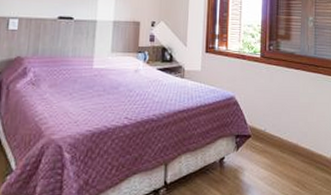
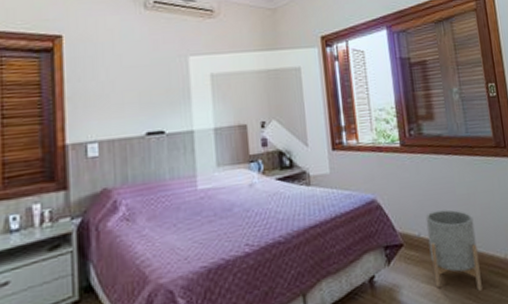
planter: none [271,113,310,181] -> present [425,209,482,291]

